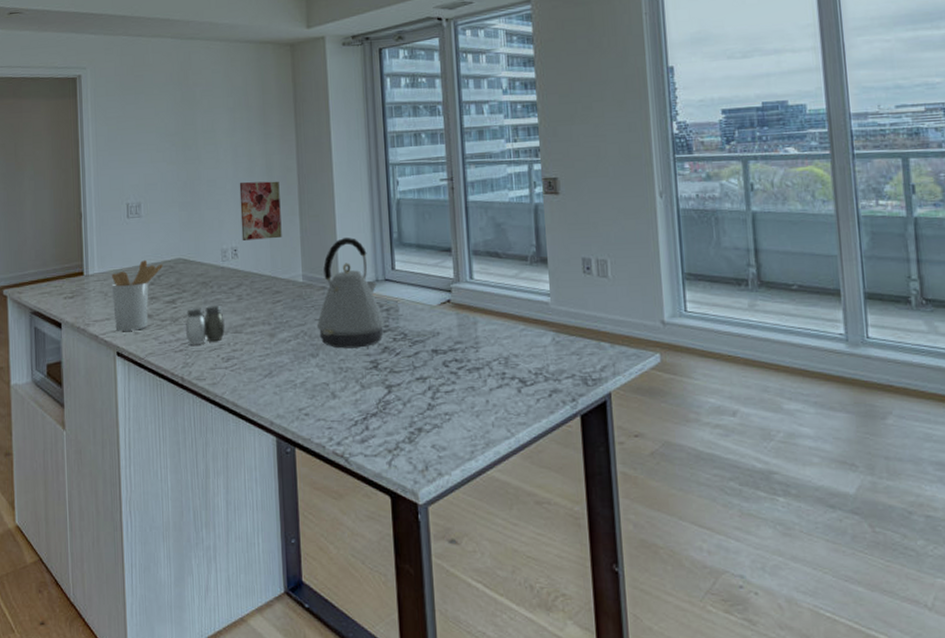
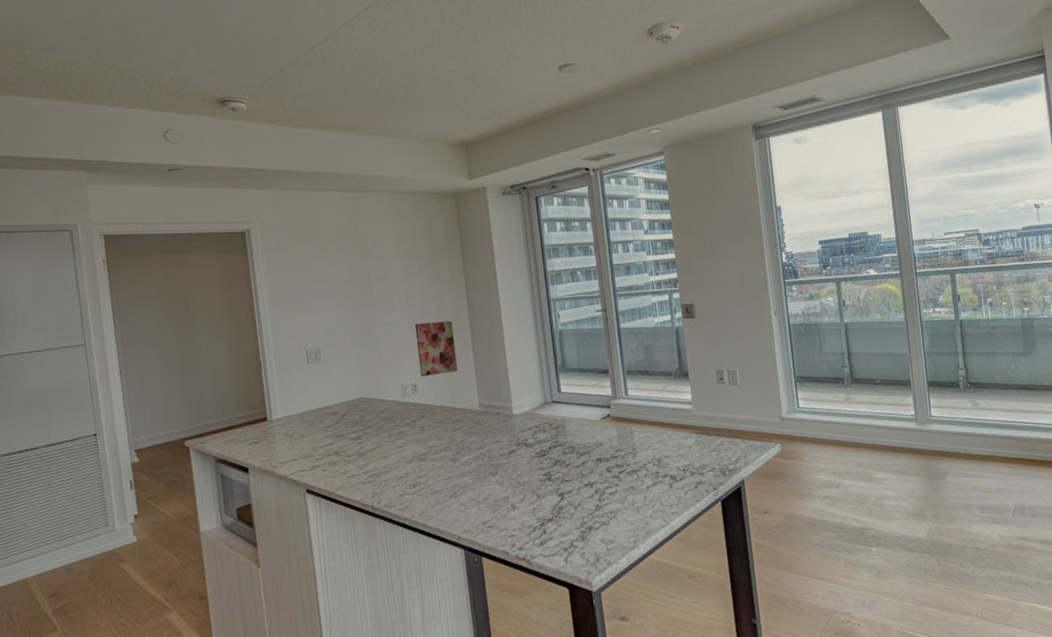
utensil holder: present [111,259,164,331] -> none [296,401,347,470]
salt and pepper shaker: present [185,304,225,345] -> none [372,437,410,476]
kettle: present [316,238,384,349] -> none [494,367,555,466]

